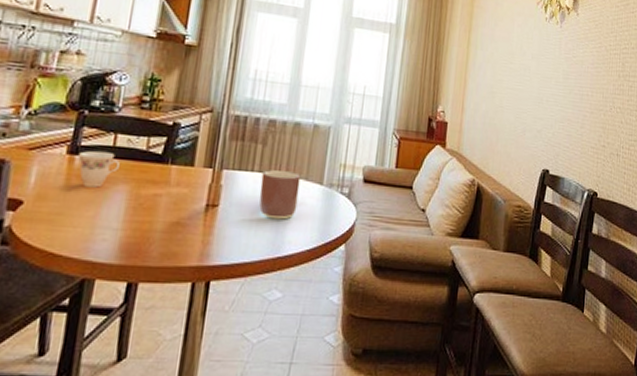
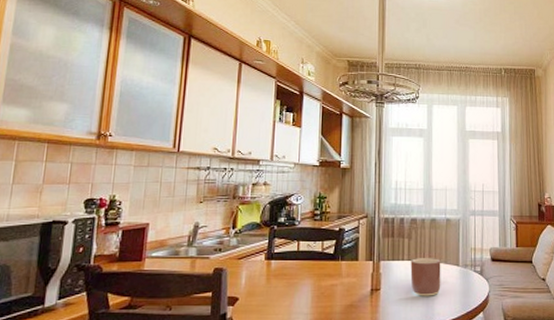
teacup: present [77,150,120,188] -> none [273,255,303,283]

